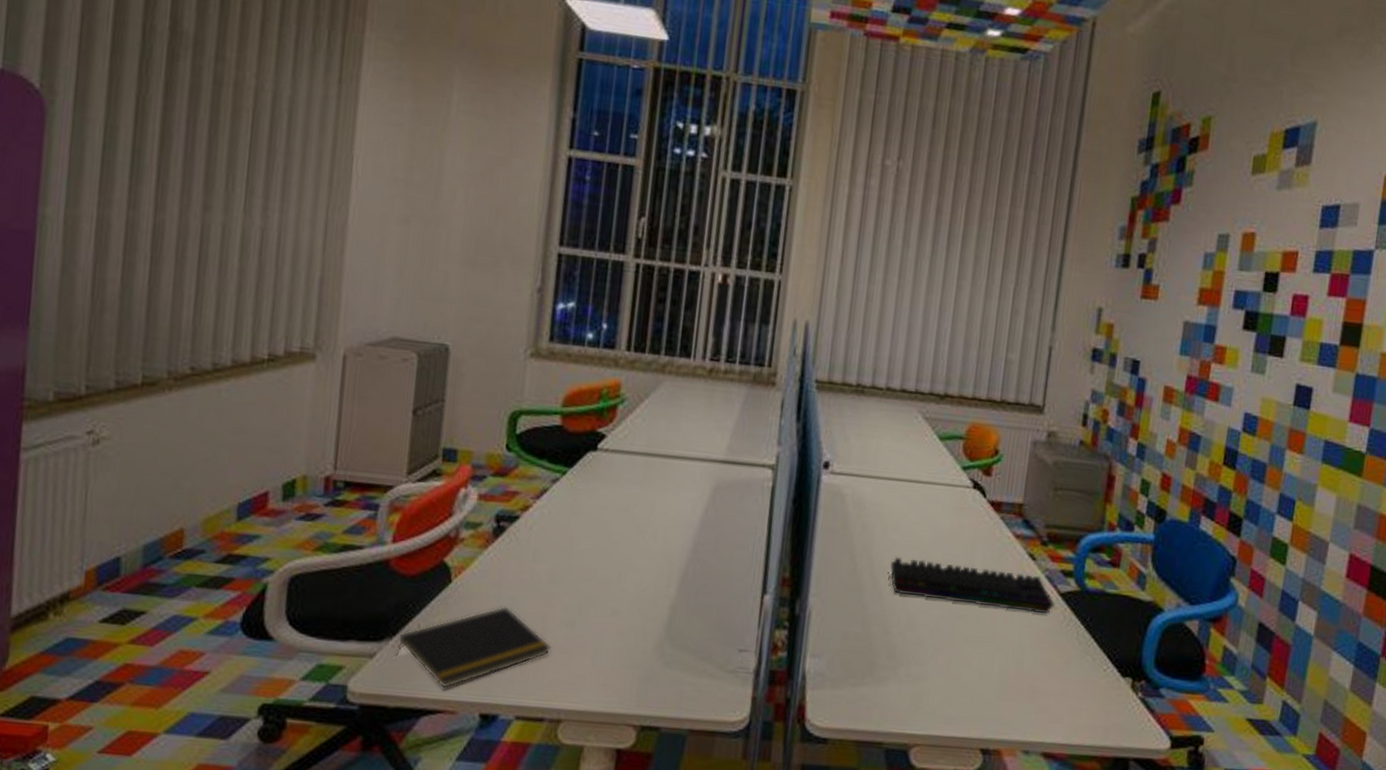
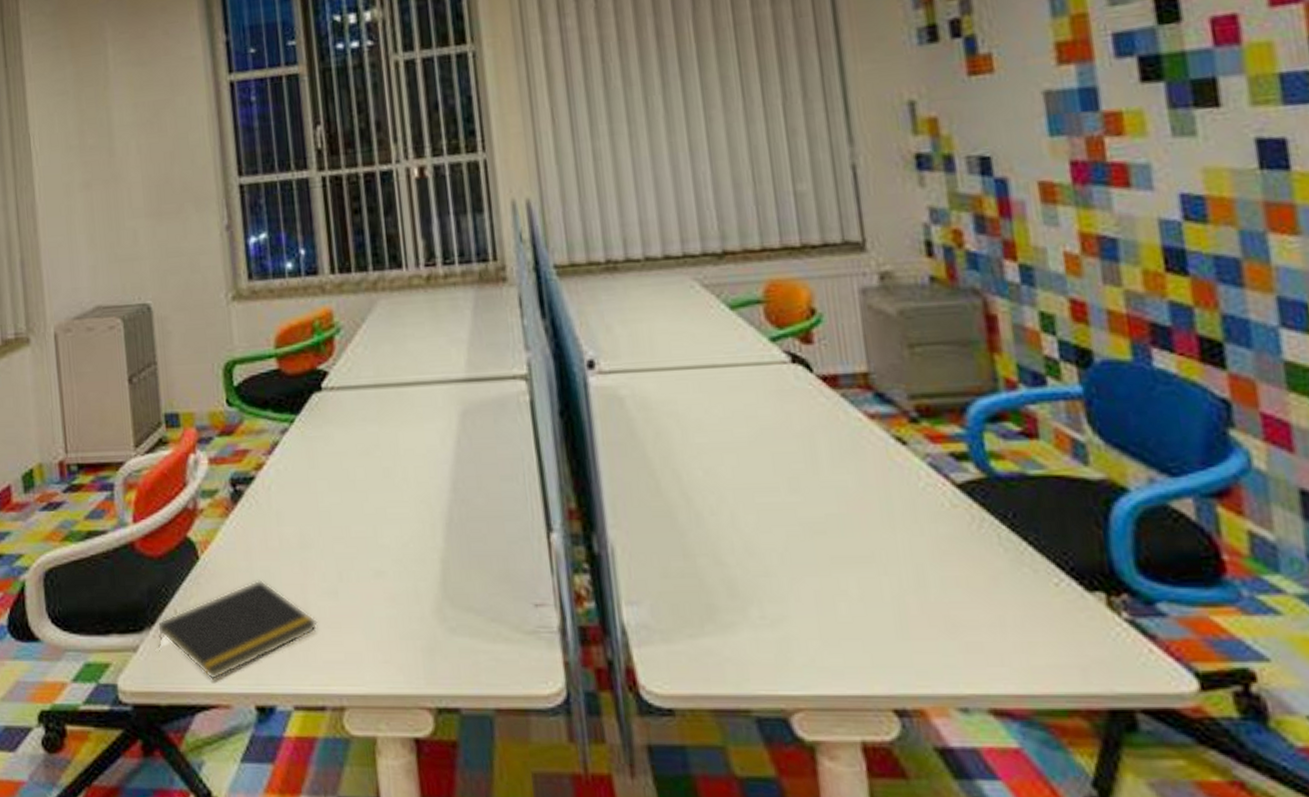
keyboard: present [889,557,1054,614] -> none [703,464,952,516]

